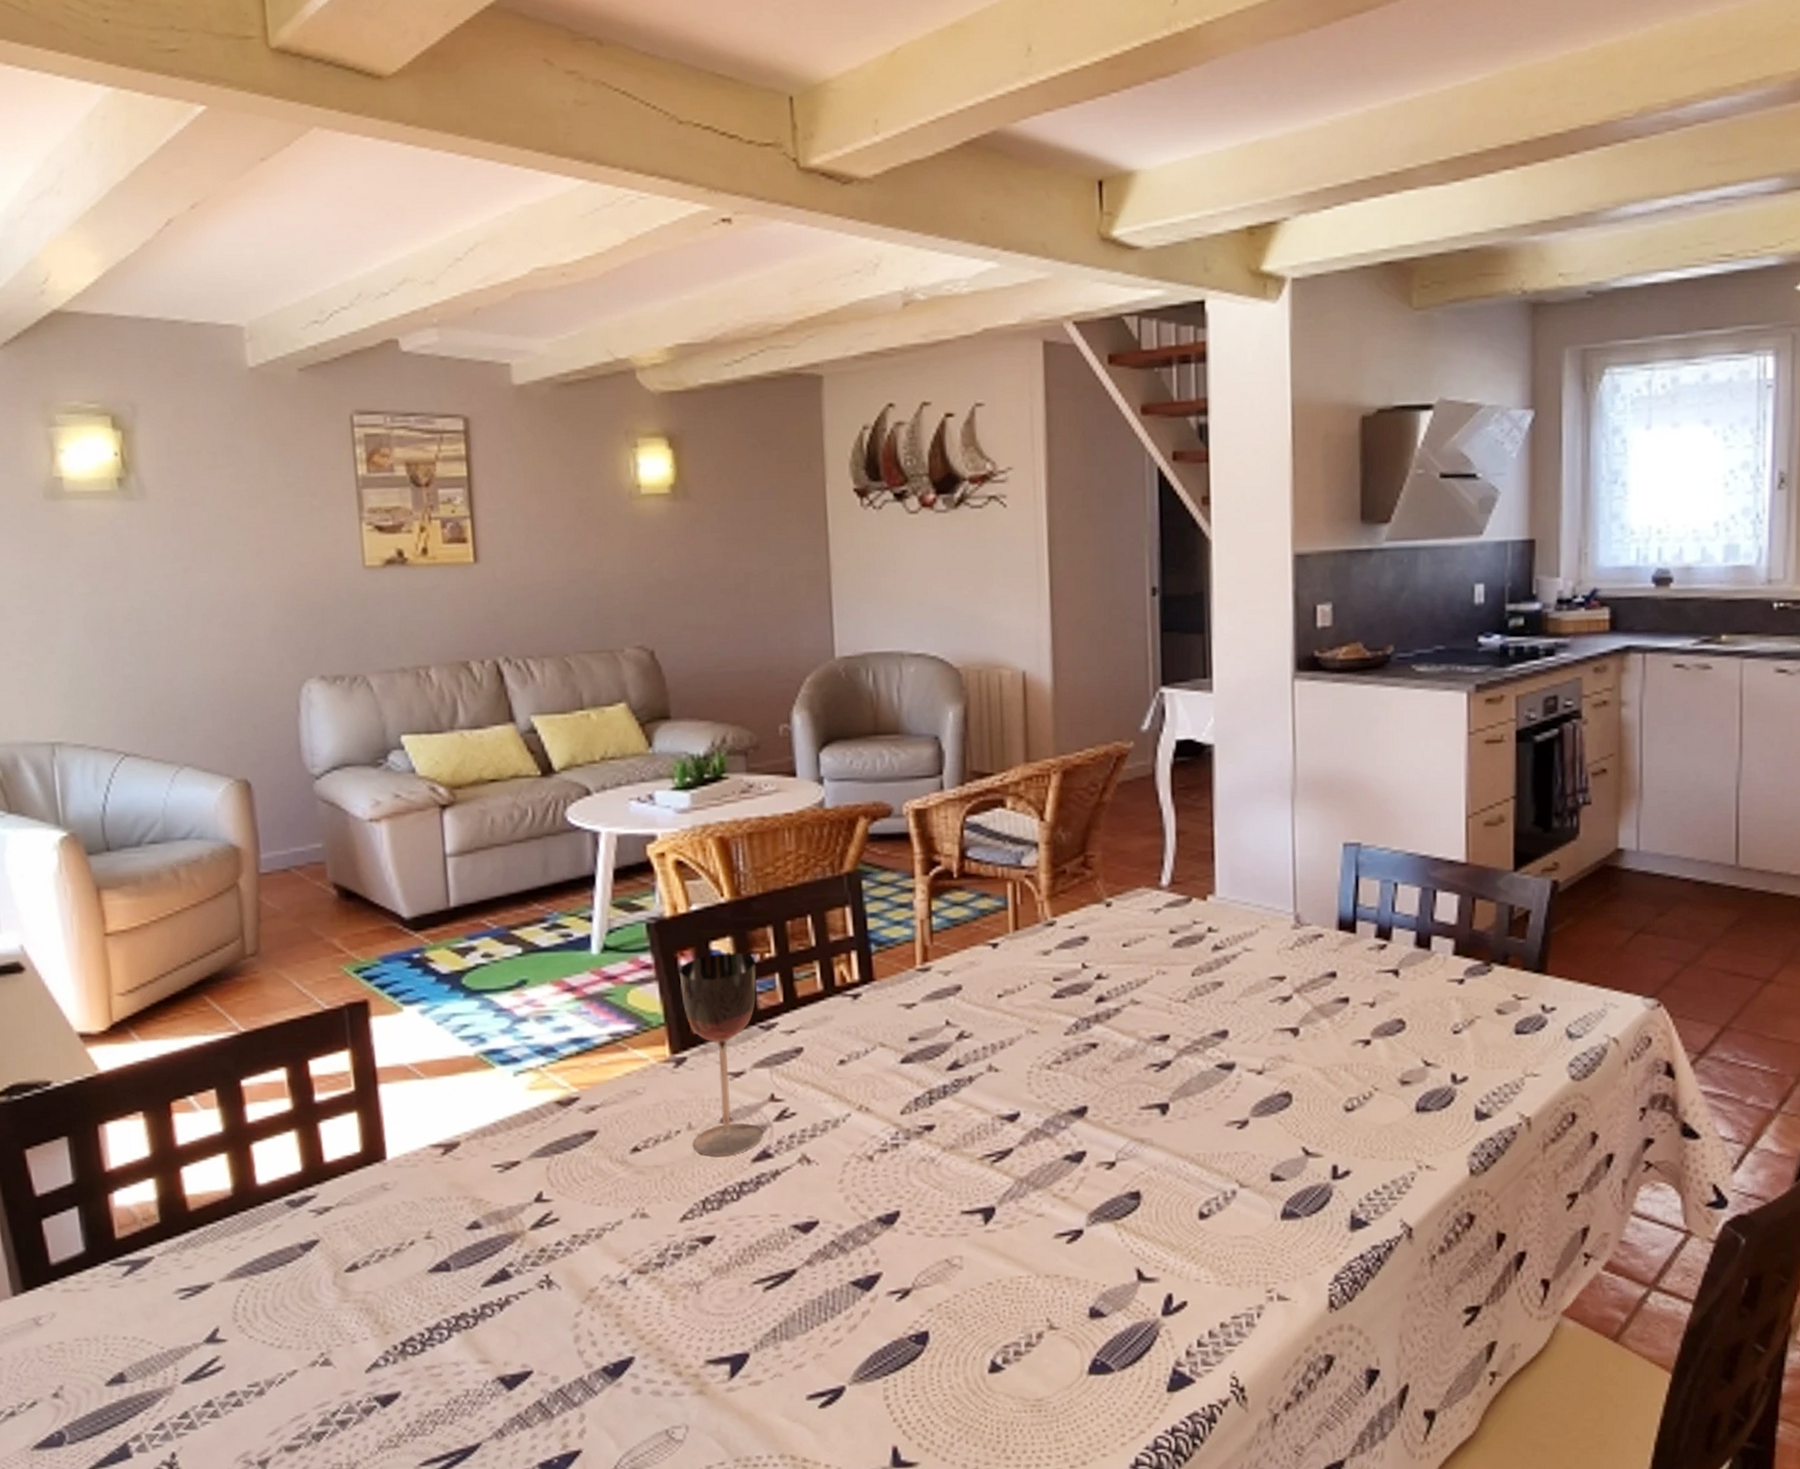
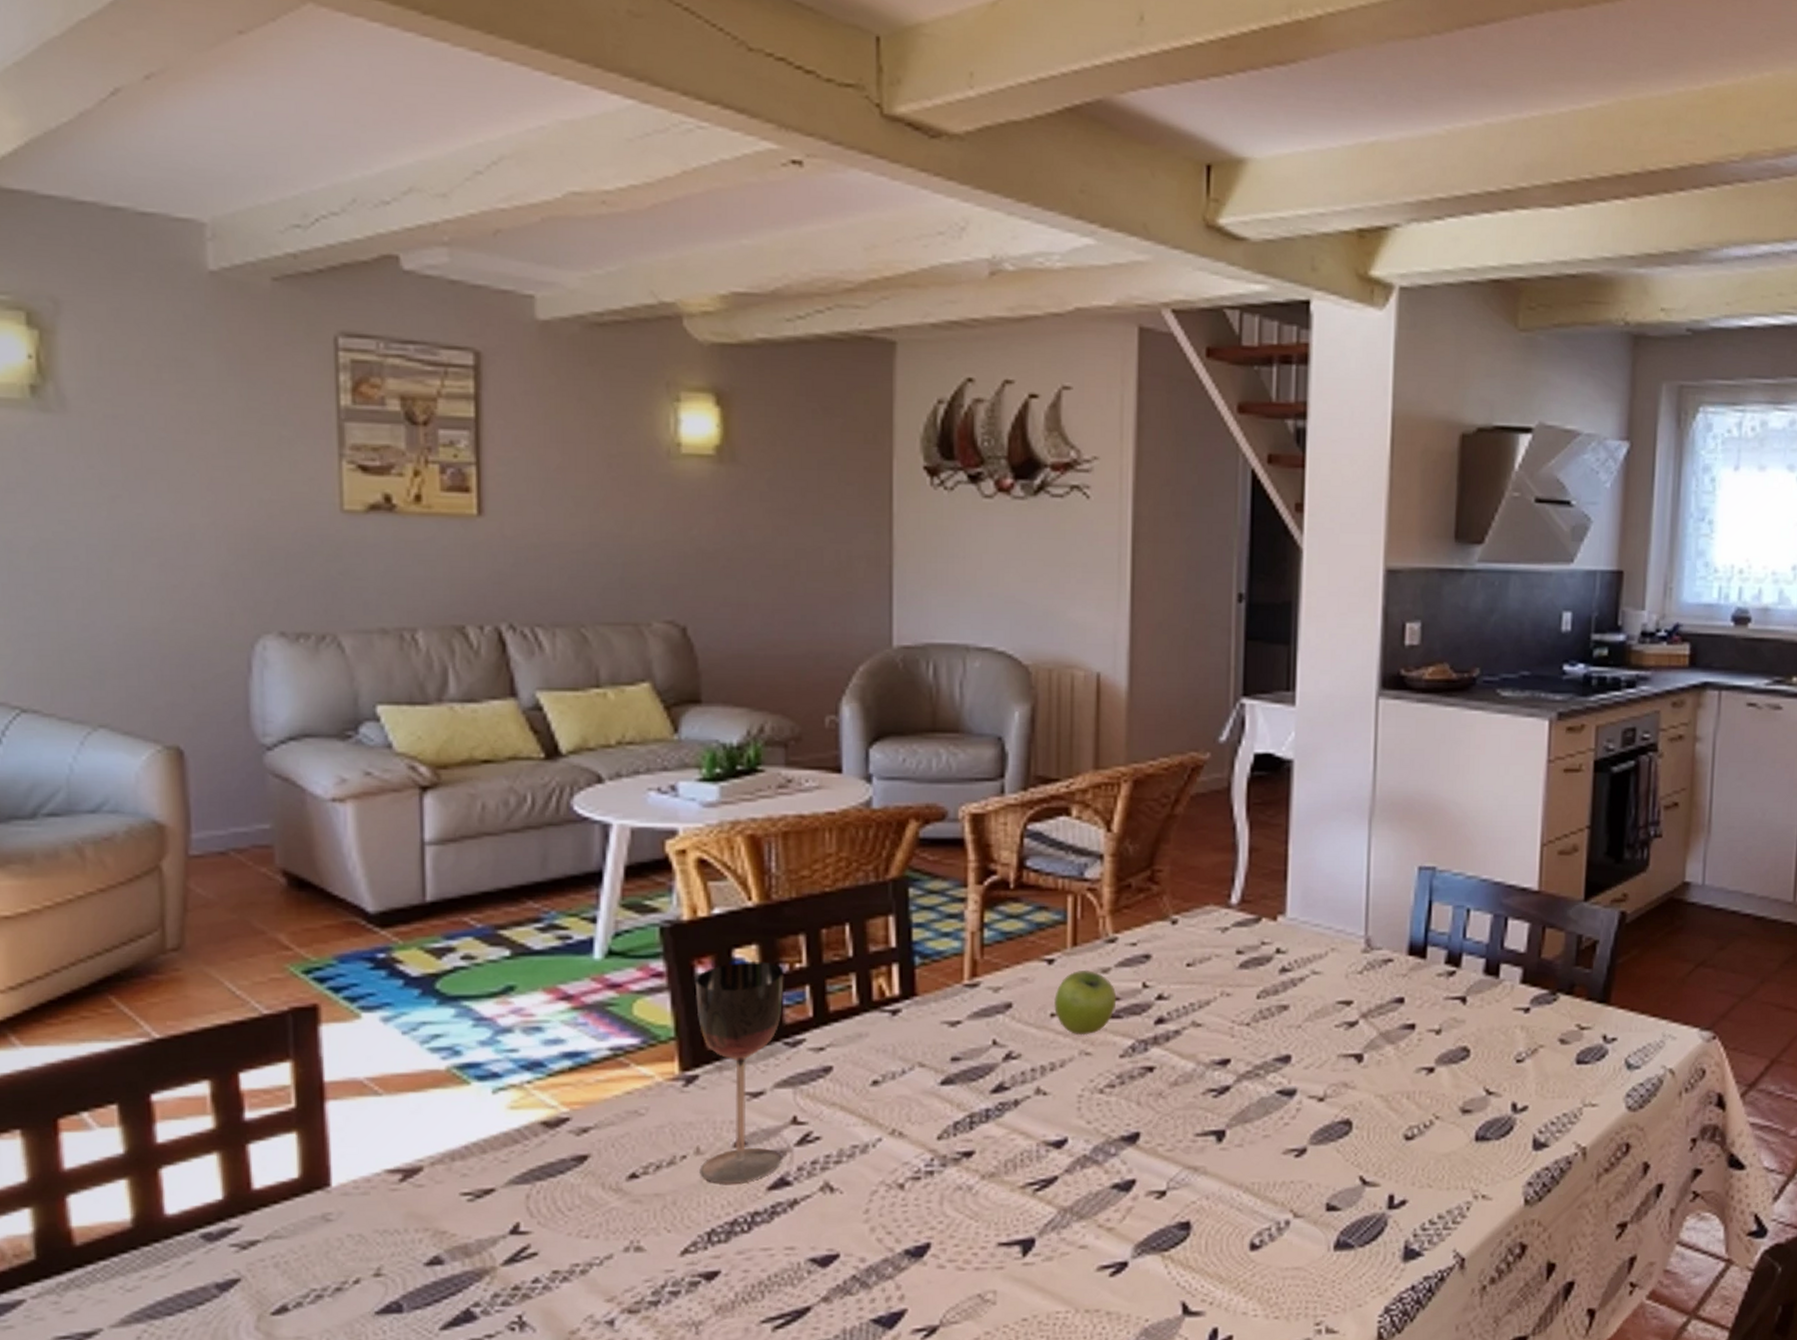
fruit: none [1000,952,1059,1015] -> present [1054,969,1117,1036]

